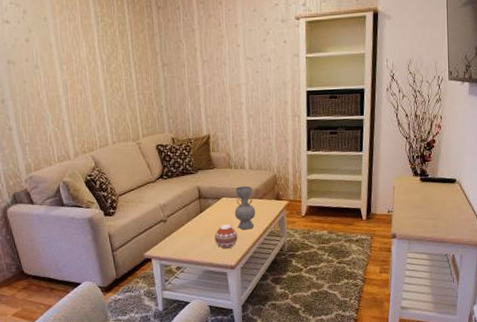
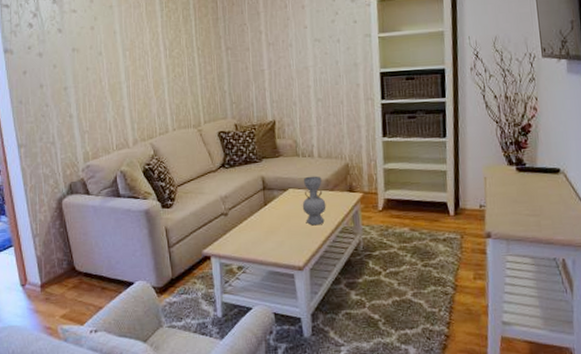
decorative ball: present [214,223,238,249] -> none [280,218,307,246]

